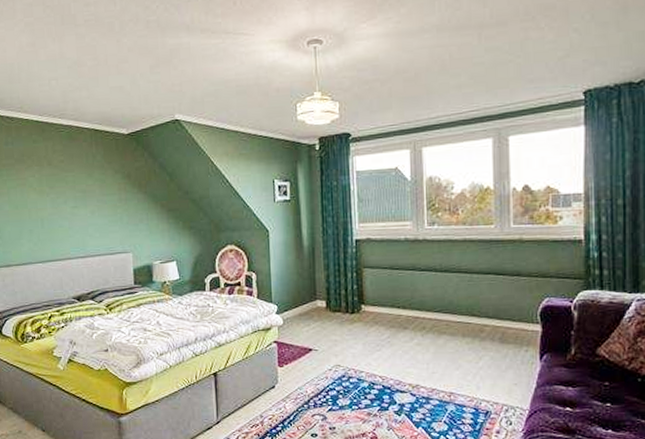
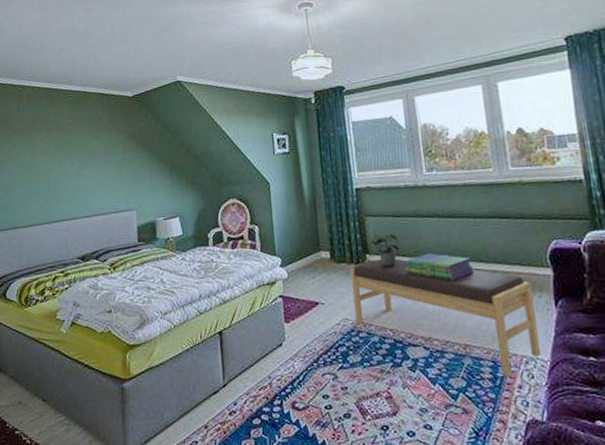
bench: none [345,310,520,423] -> present [350,258,541,377]
potted plant: none [366,286,395,318] -> present [370,234,400,268]
stack of books: none [399,306,466,333] -> present [405,253,475,281]

